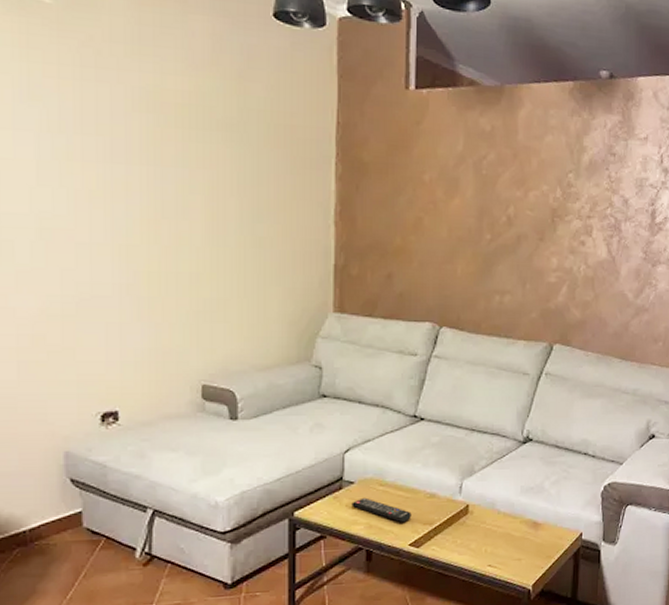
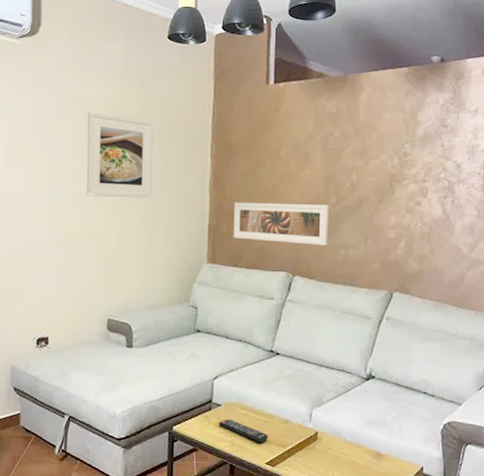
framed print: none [162,108,257,230] -> present [86,111,154,199]
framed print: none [366,236,482,291] -> present [233,202,329,245]

